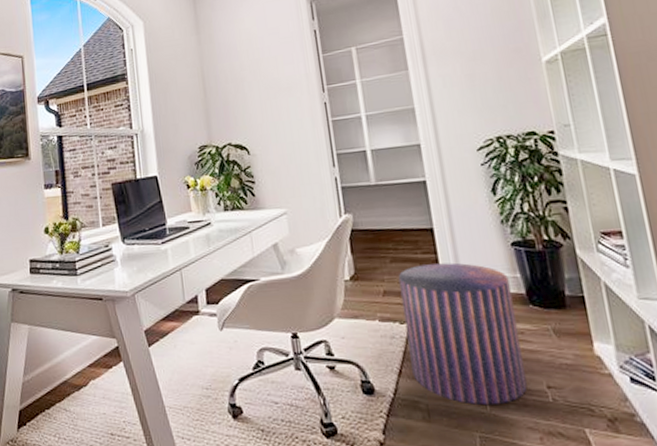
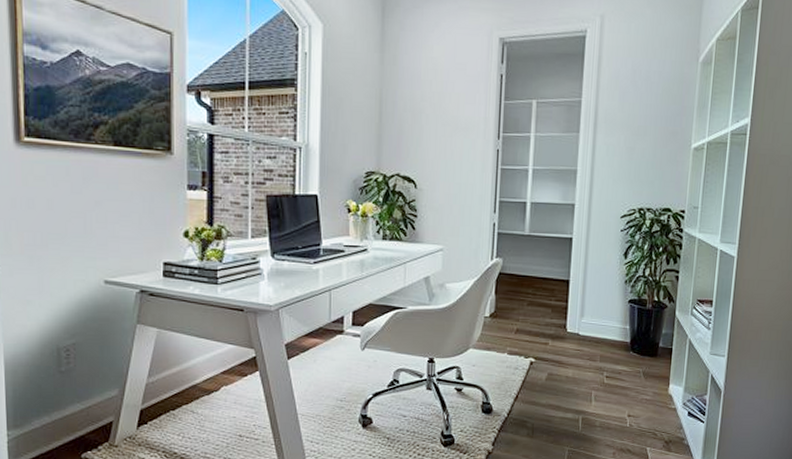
stool: present [398,262,527,406] -> none [526,310,620,427]

